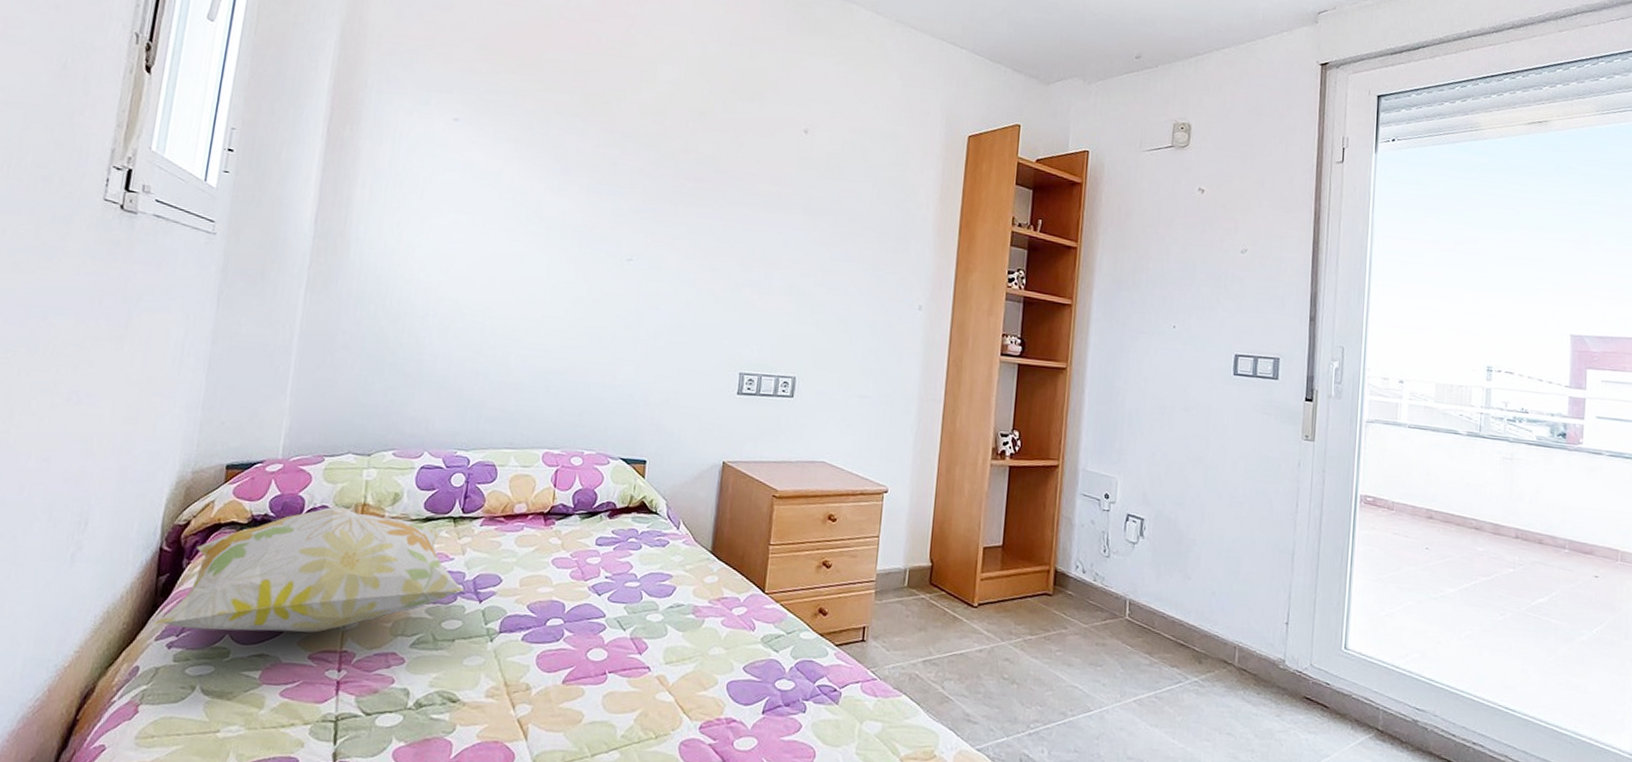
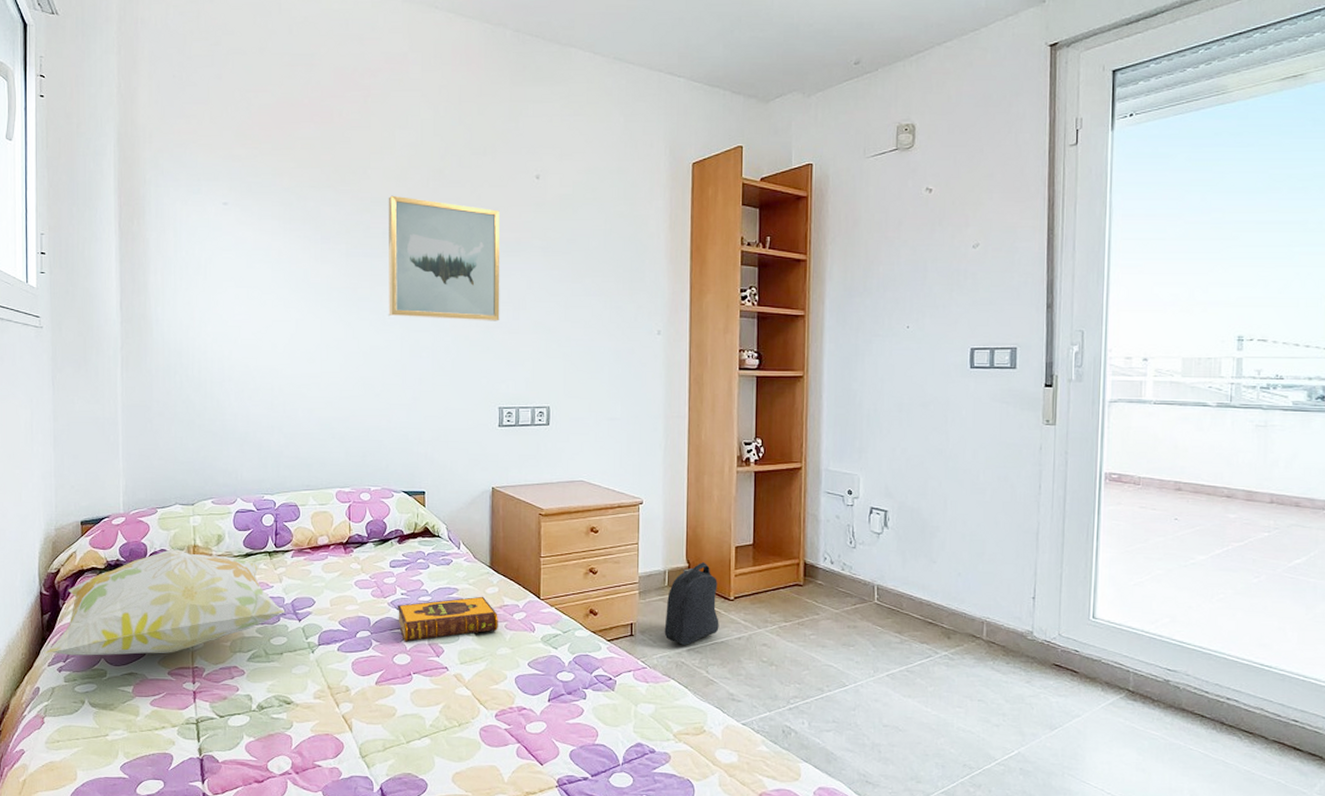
hardback book: none [598,585,715,635] -> present [397,596,498,642]
wall art: none [627,132,762,279] -> present [388,195,500,321]
backpack: none [899,561,962,655] -> present [664,561,719,645]

